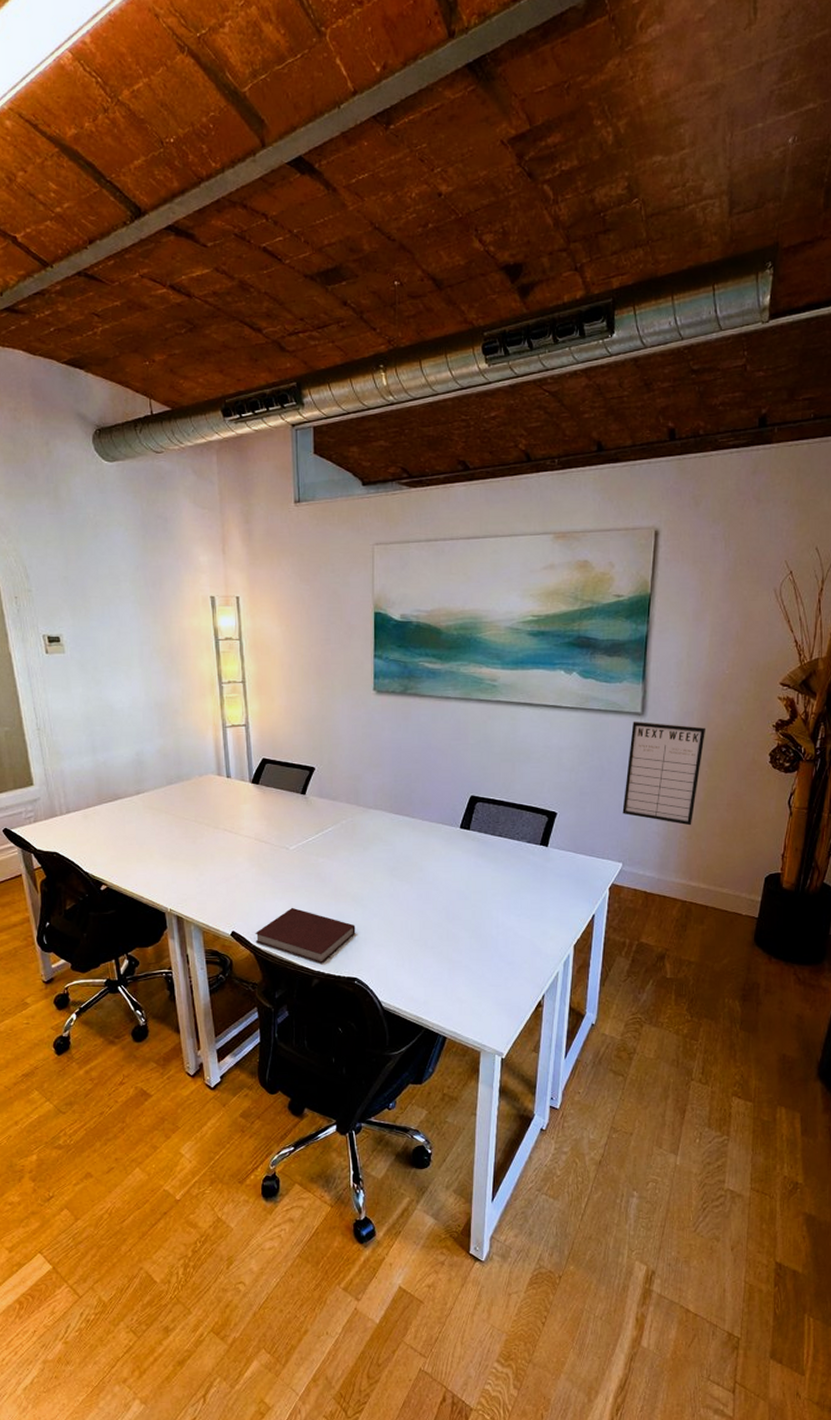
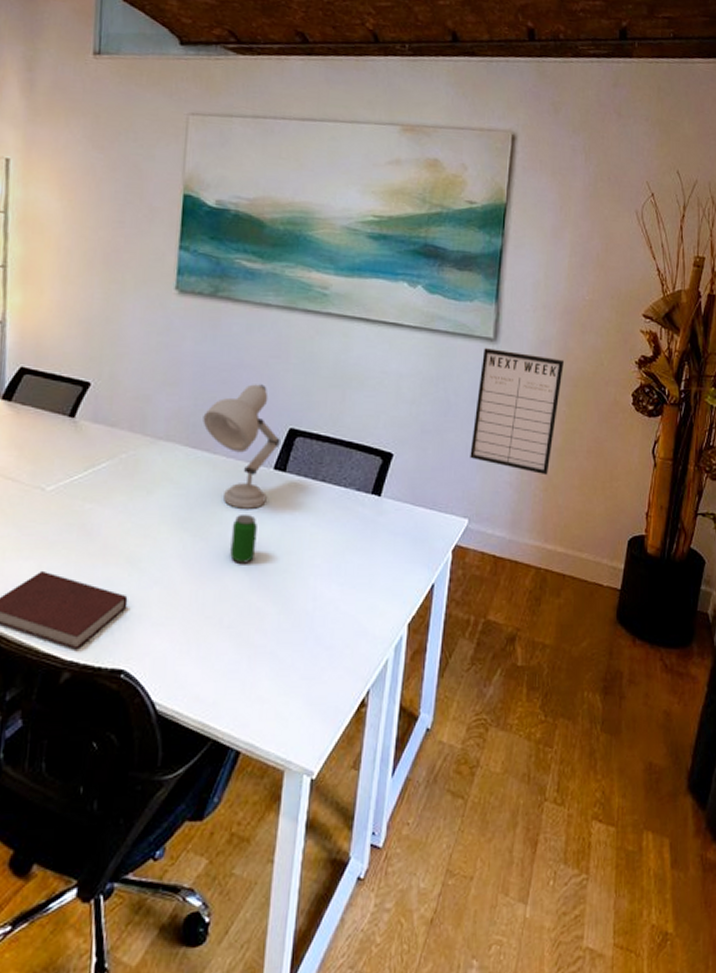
desk lamp: none [402,762,464,859] -> present [203,384,280,509]
beverage can: none [430,863,450,900] -> present [230,513,257,563]

